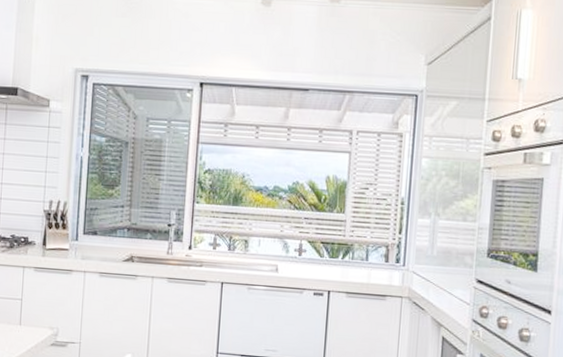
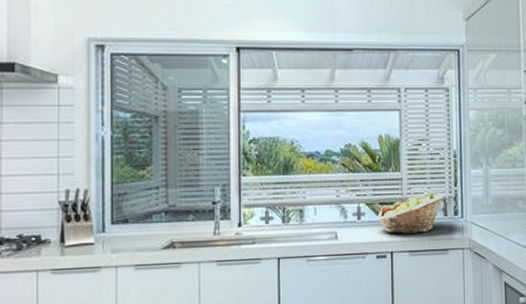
fruit basket: none [318,237,390,276] -> present [377,192,447,234]

